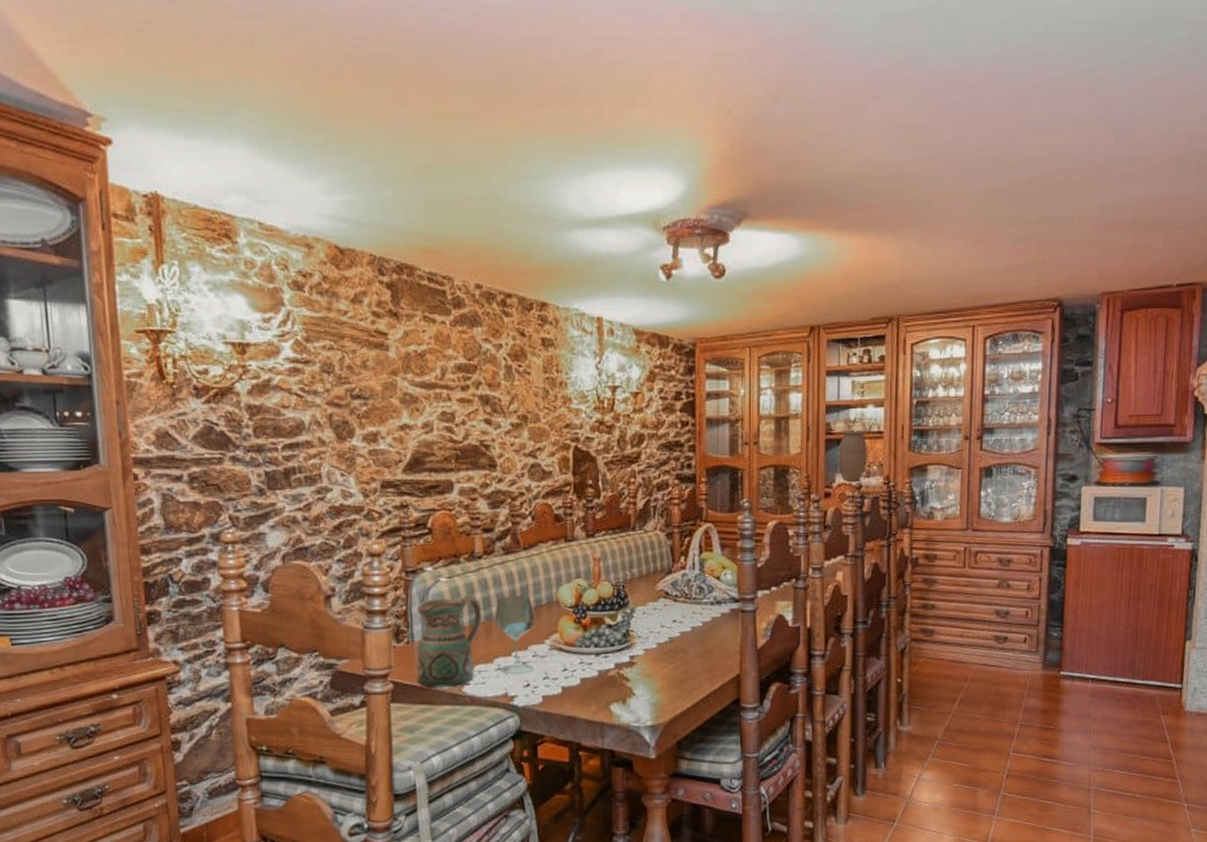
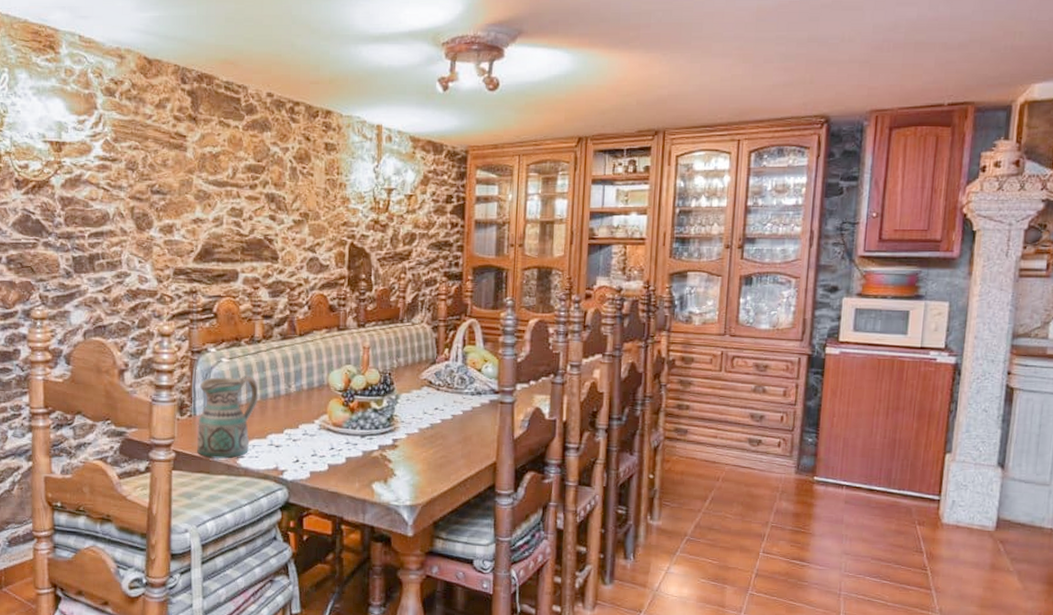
wine glass: present [494,596,536,675] -> none [269,378,307,451]
decorative vase: present [838,431,867,482] -> none [599,236,629,285]

